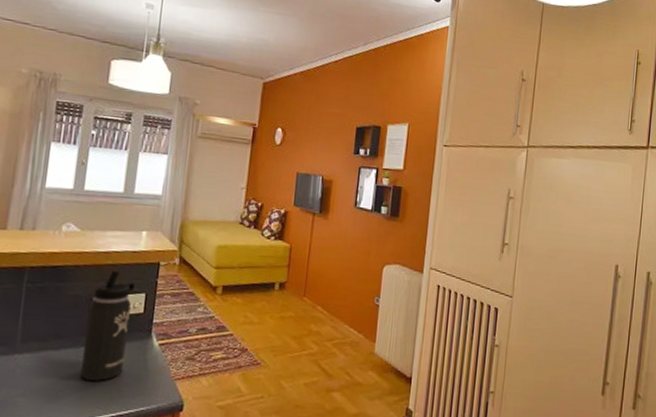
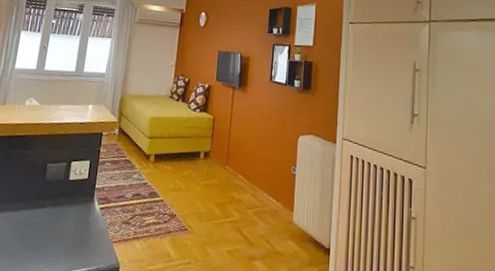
thermos bottle: present [81,271,136,381] -> none [34,140,82,241]

